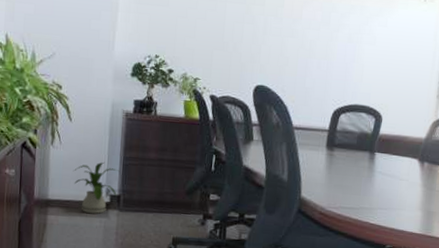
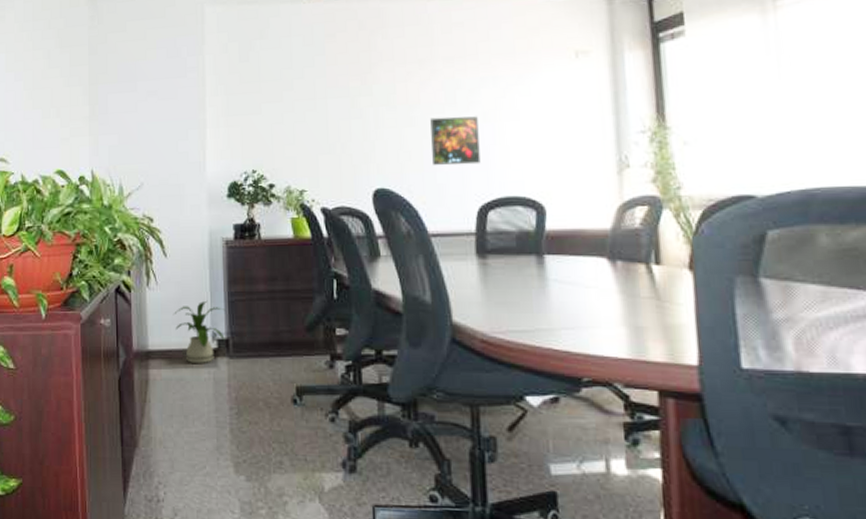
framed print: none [304,32,344,76] -> present [430,116,481,166]

